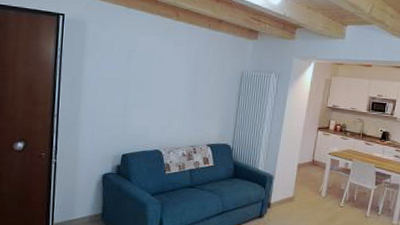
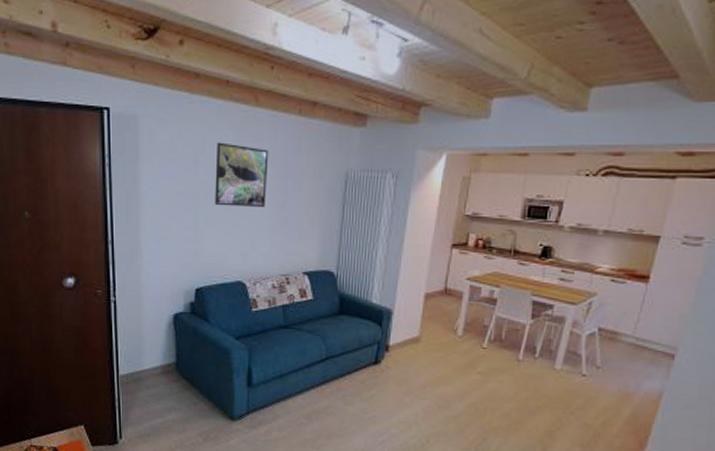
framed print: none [142,44,185,94] -> present [215,142,269,207]

